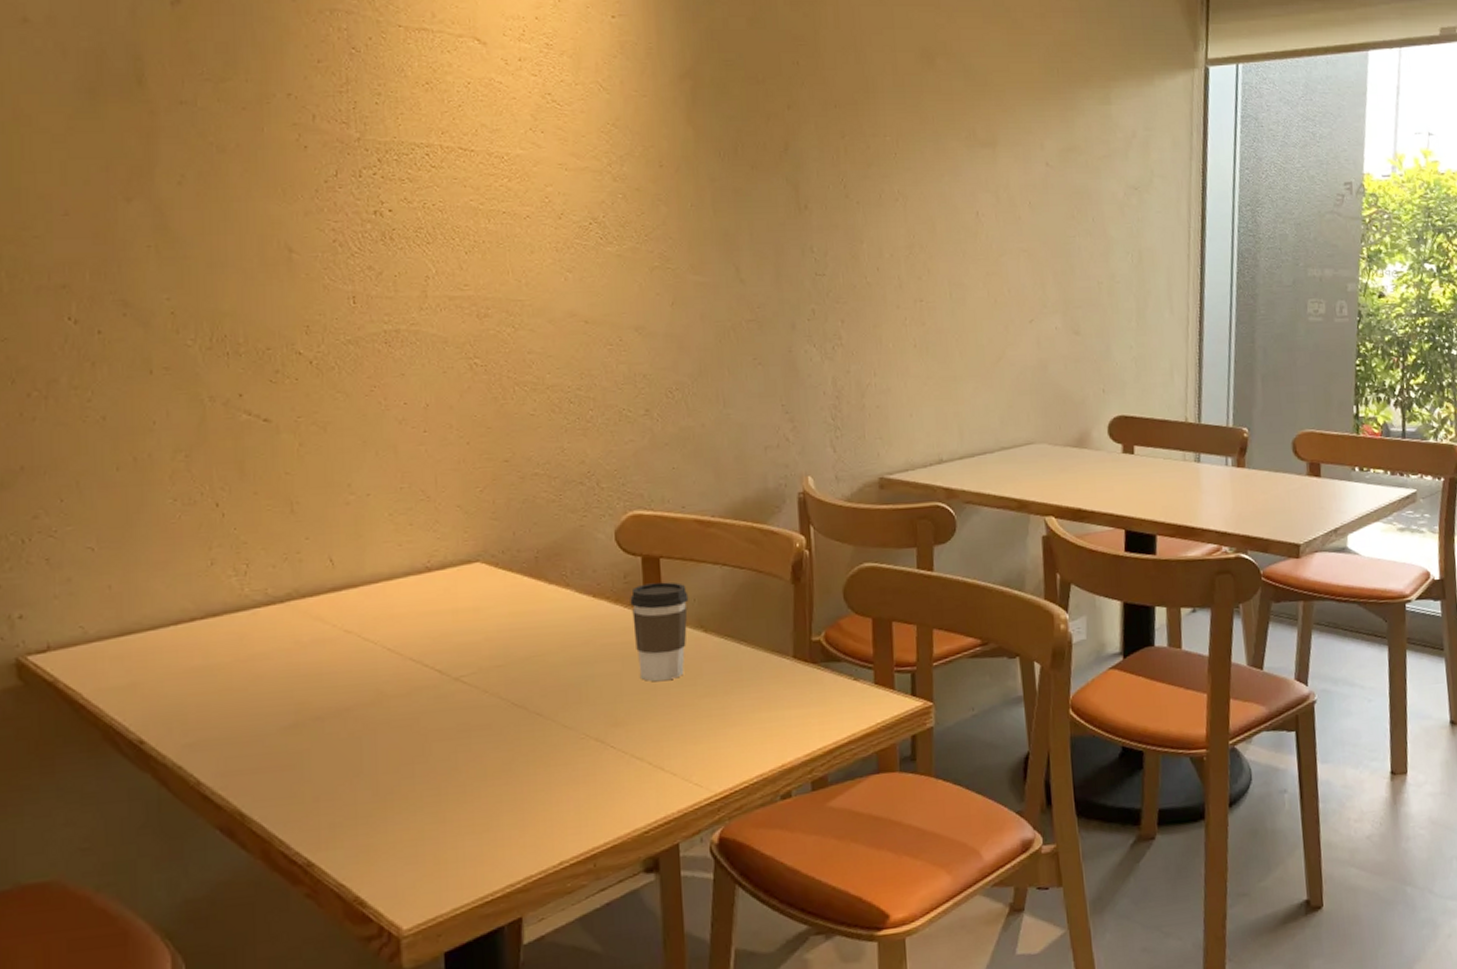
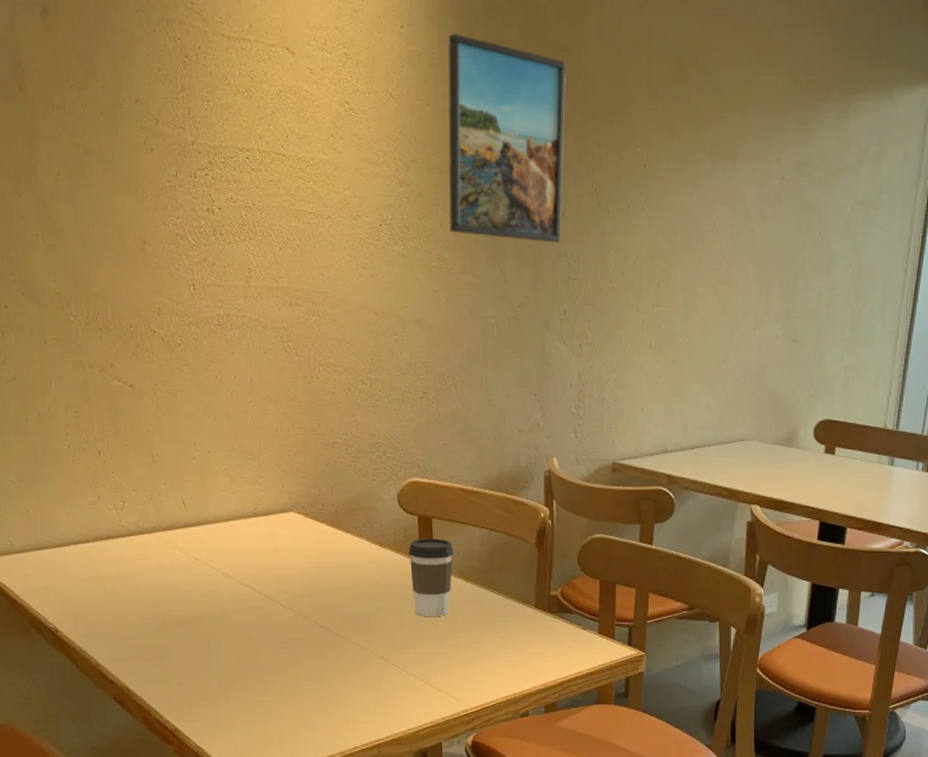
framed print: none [667,23,805,238] -> present [448,33,566,243]

